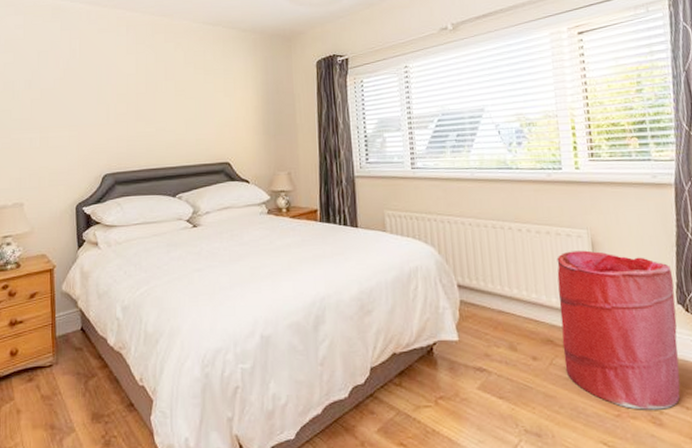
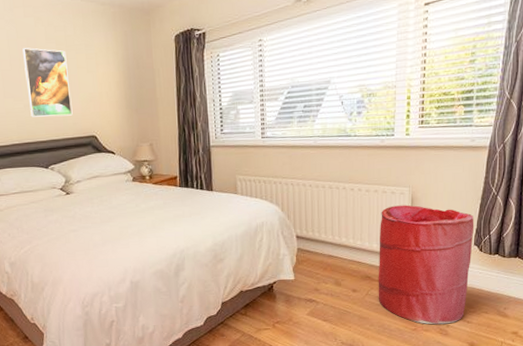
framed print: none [160,71,207,142] -> present [22,48,73,117]

